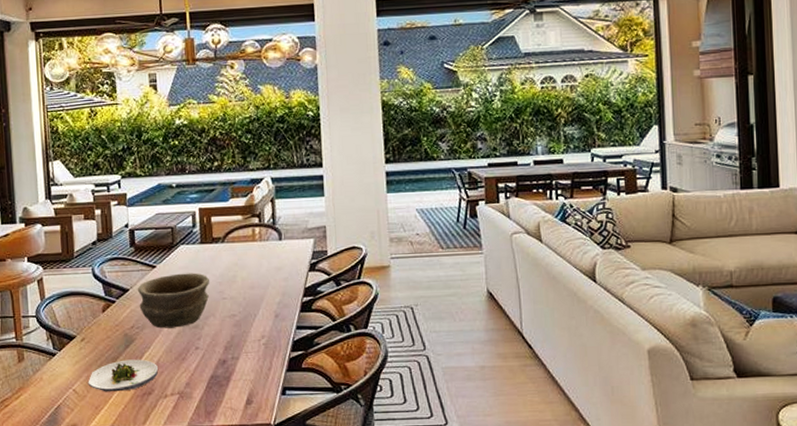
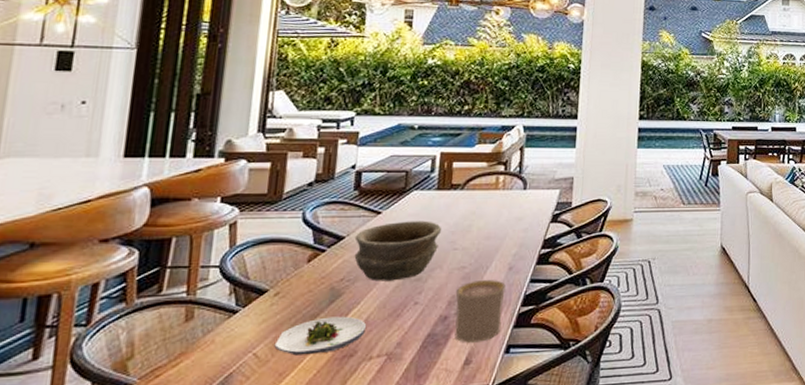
cup: none [231,327,275,385] -> present [454,280,506,343]

